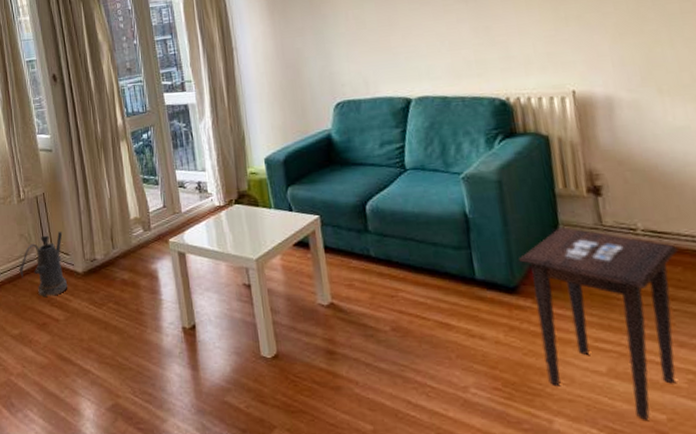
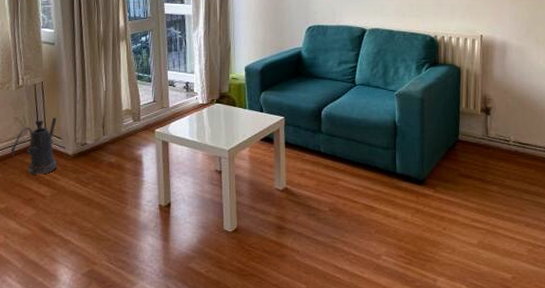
side table: present [517,227,679,420] -> none [427,136,534,278]

